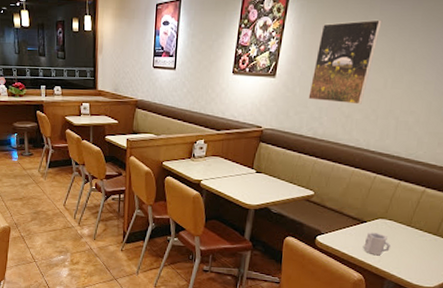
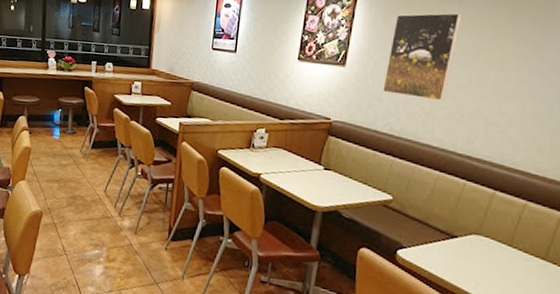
cup: present [363,232,390,256] -> none [455,250,489,281]

